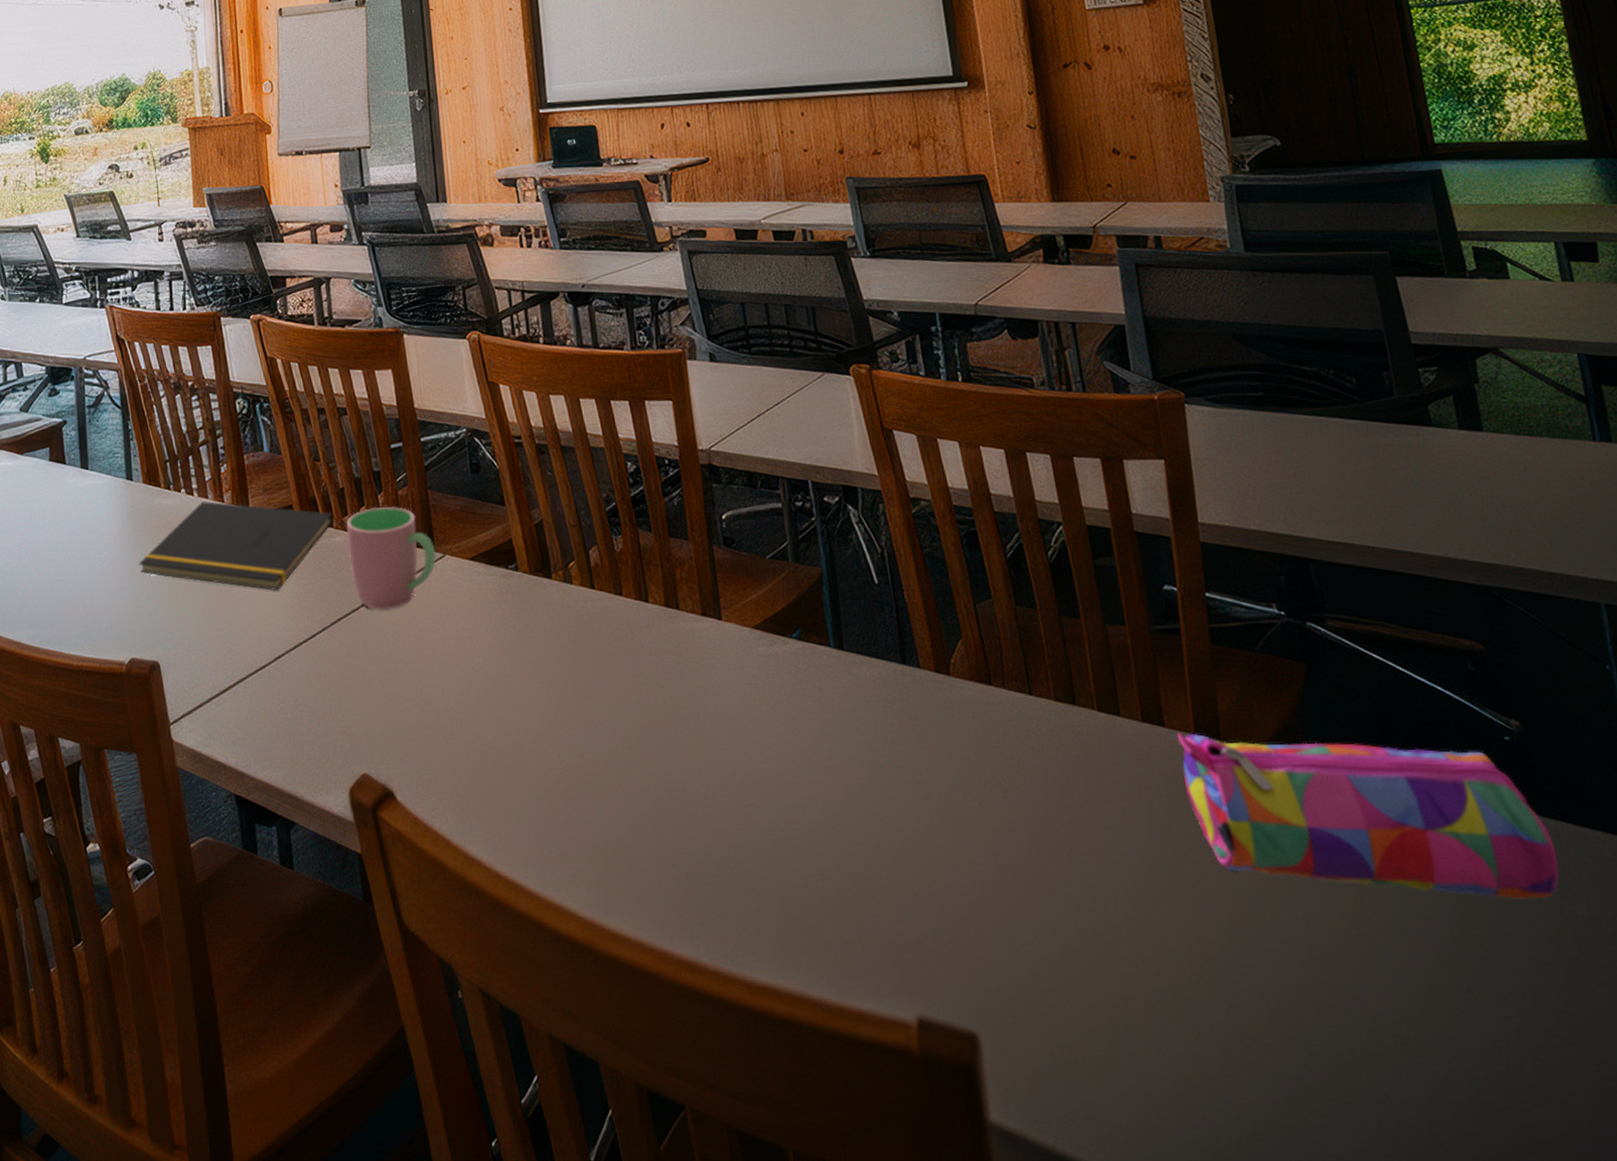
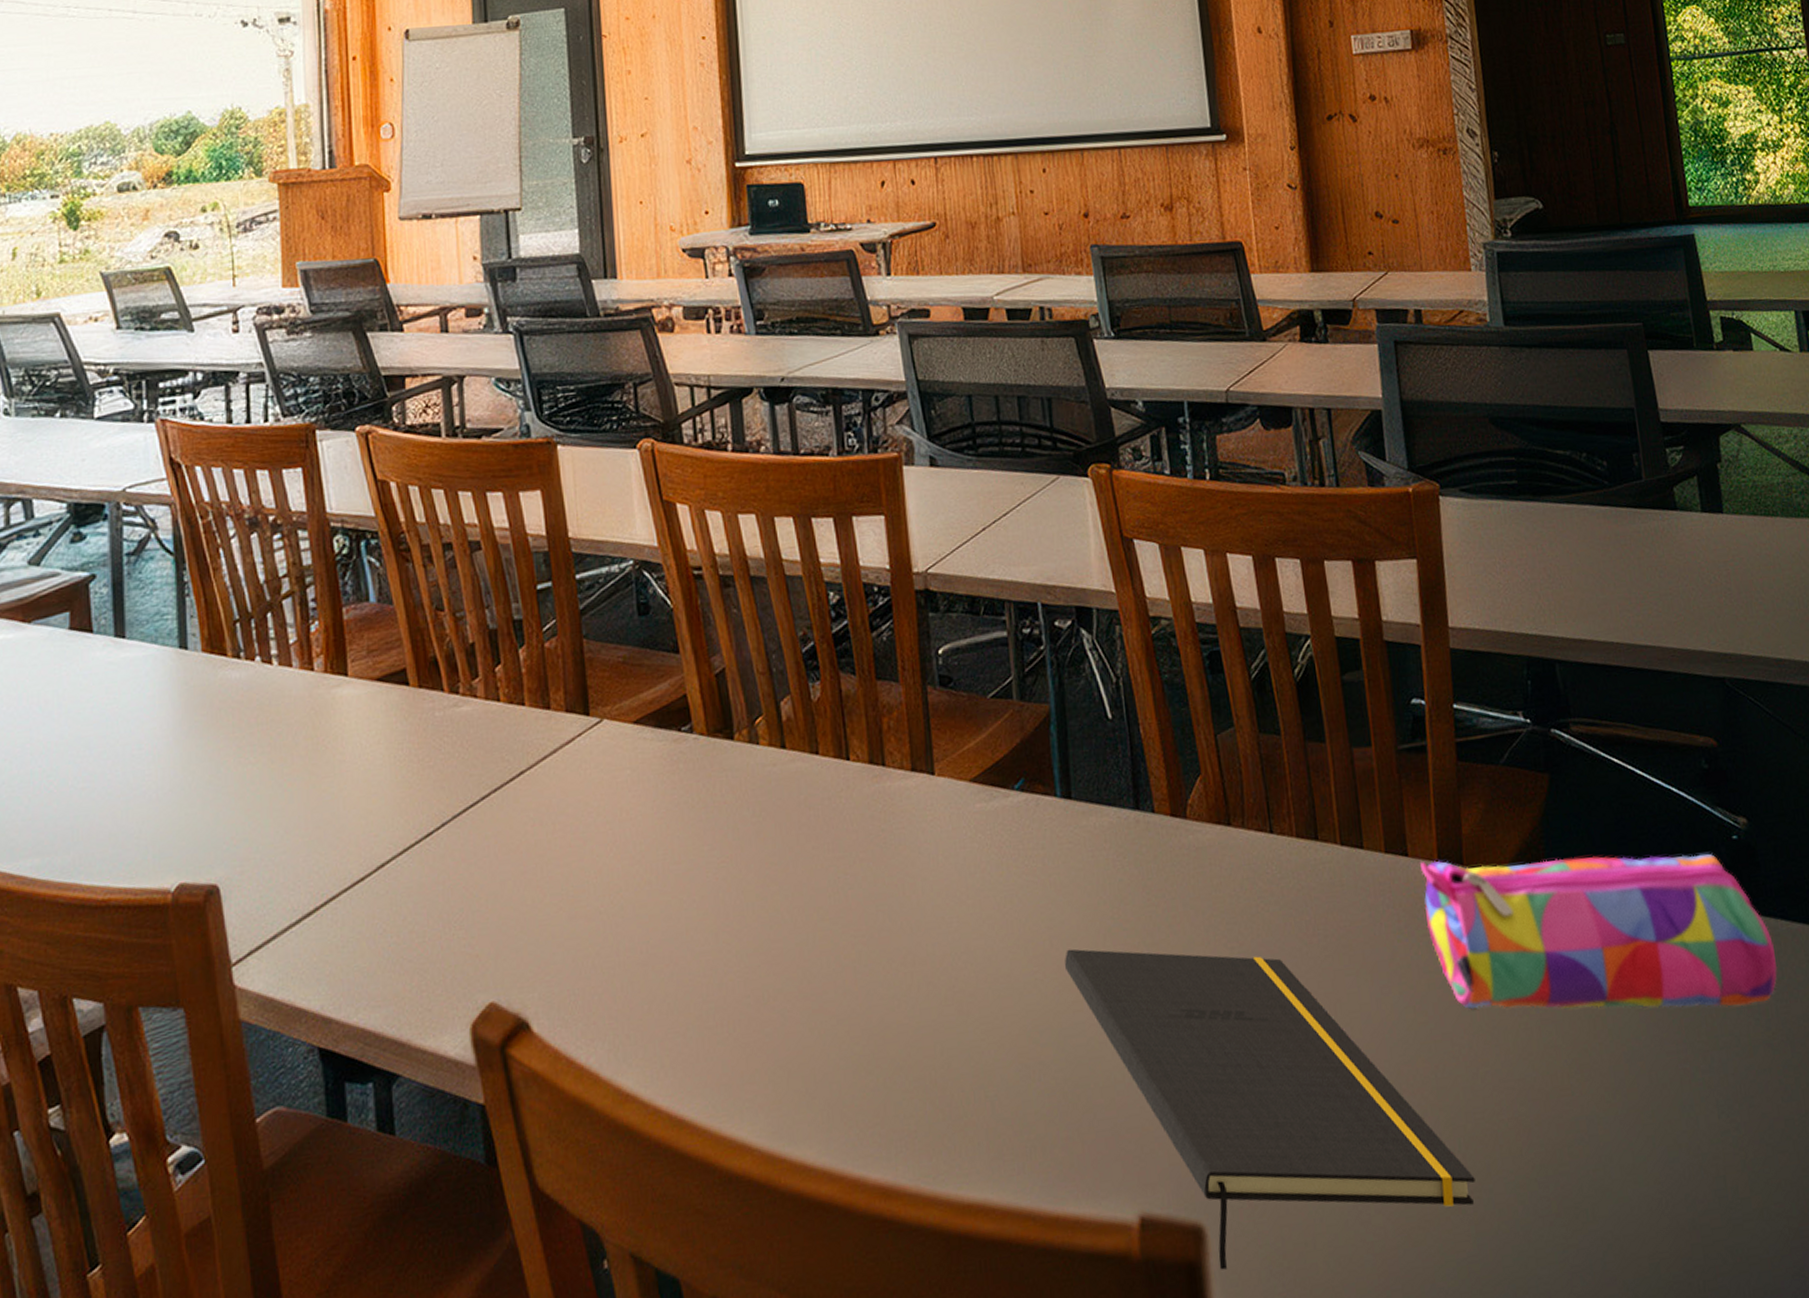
notepad: present [139,501,334,591] -> none [194,671,460,781]
cup: present [347,507,436,611] -> none [477,663,591,795]
notepad: none [841,779,1243,1076] -> present [1064,948,1475,1270]

